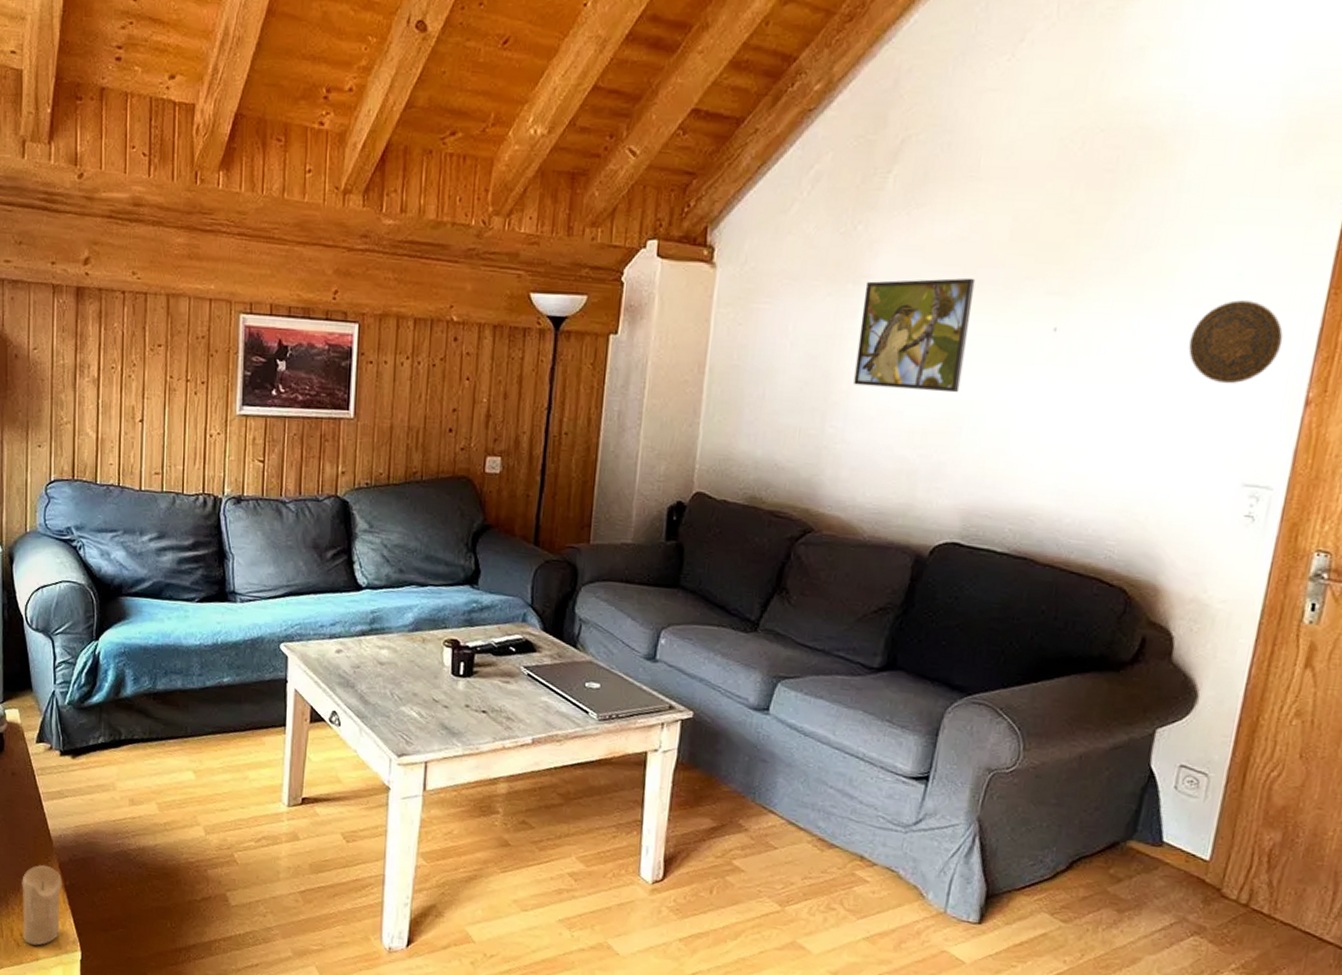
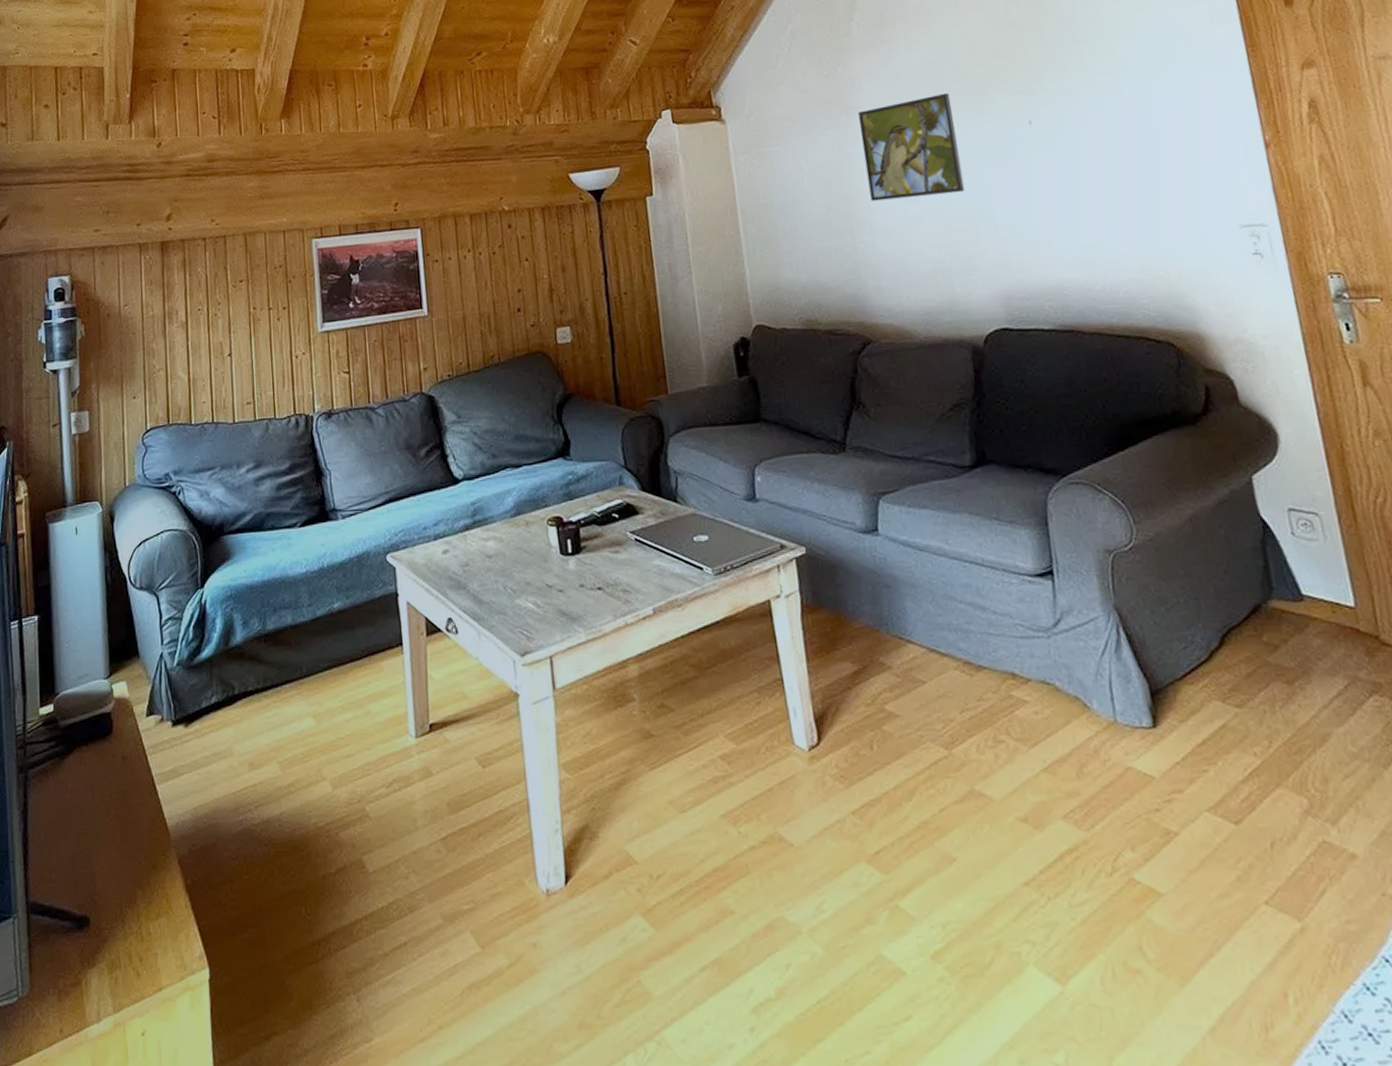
candle: present [22,865,62,946] -> none [138,863,183,971]
decorative plate: present [1188,300,1283,384] -> none [1146,69,1226,142]

